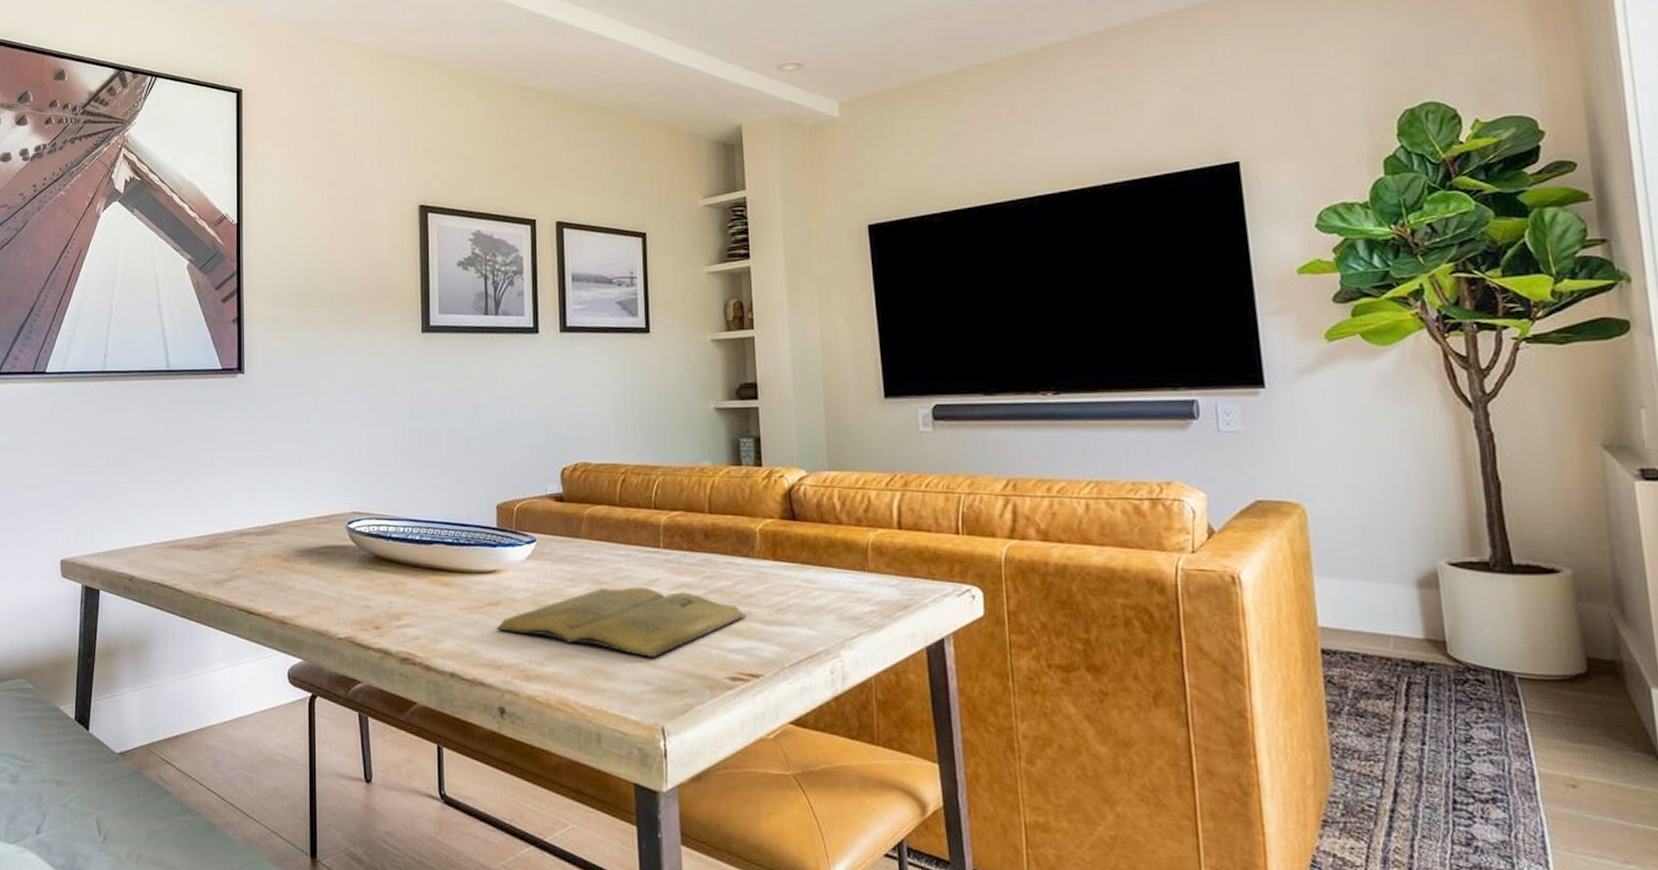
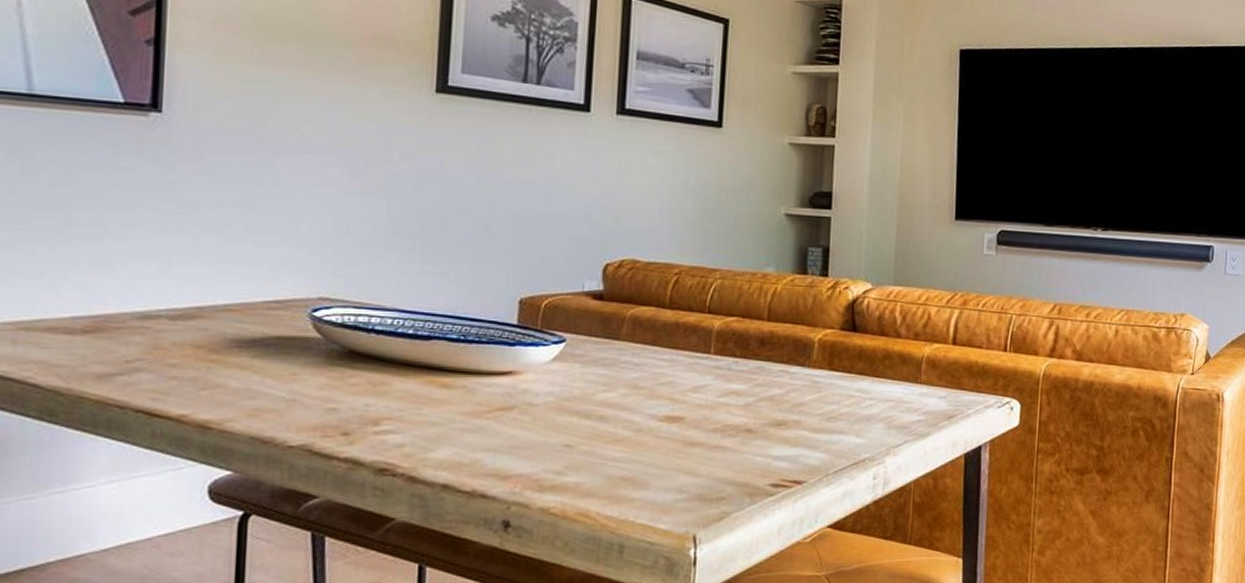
book: present [495,587,746,658] -> none [505,393,795,466]

